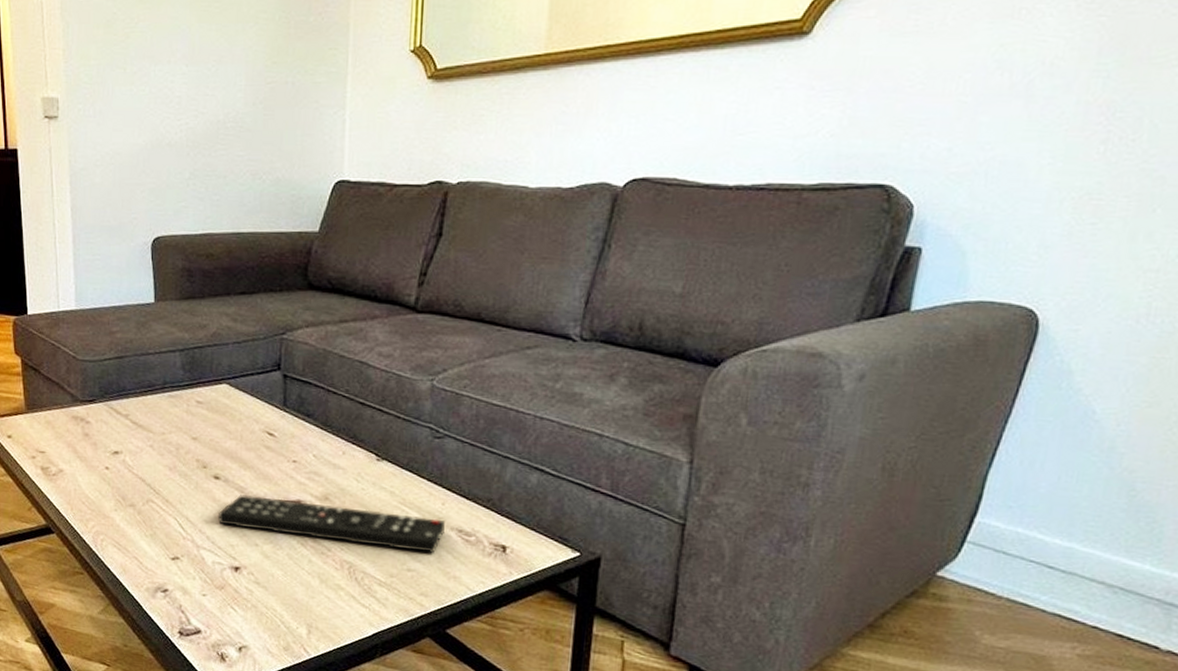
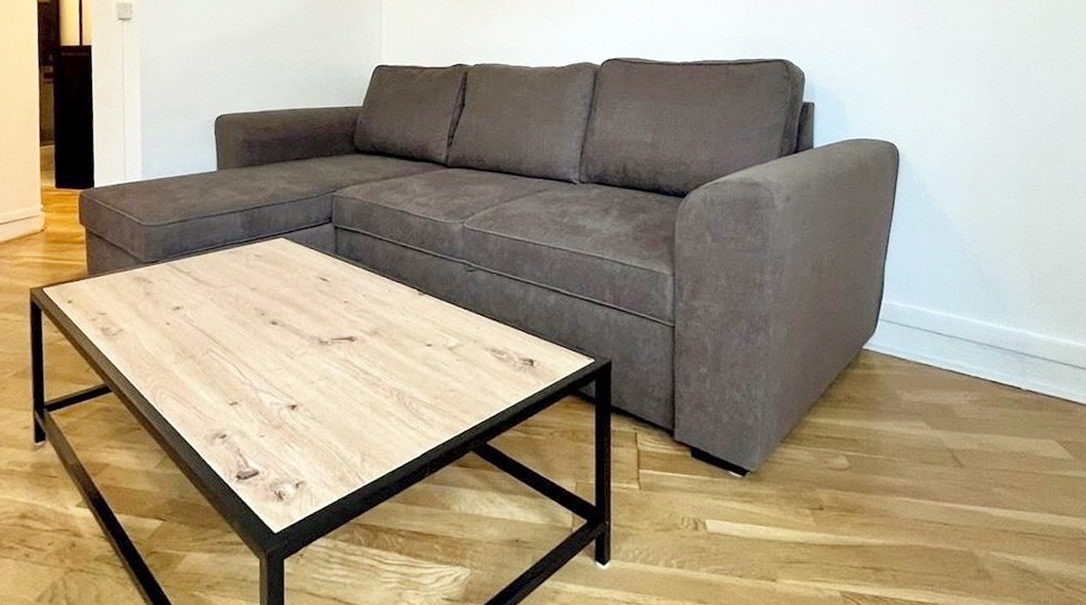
remote control: present [217,495,445,553] -> none [275,337,480,373]

